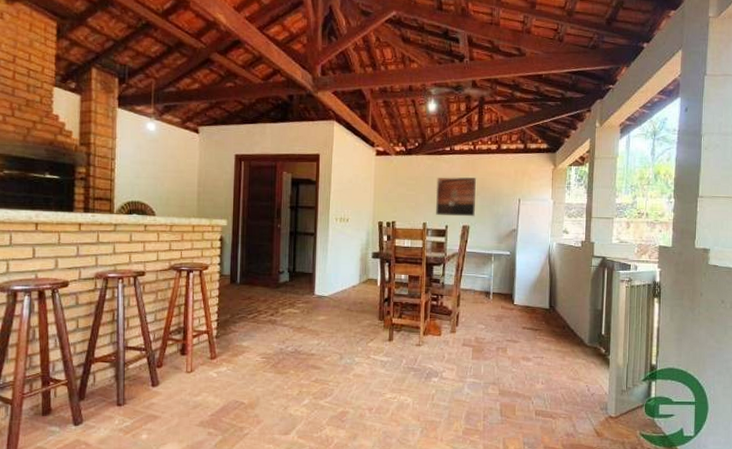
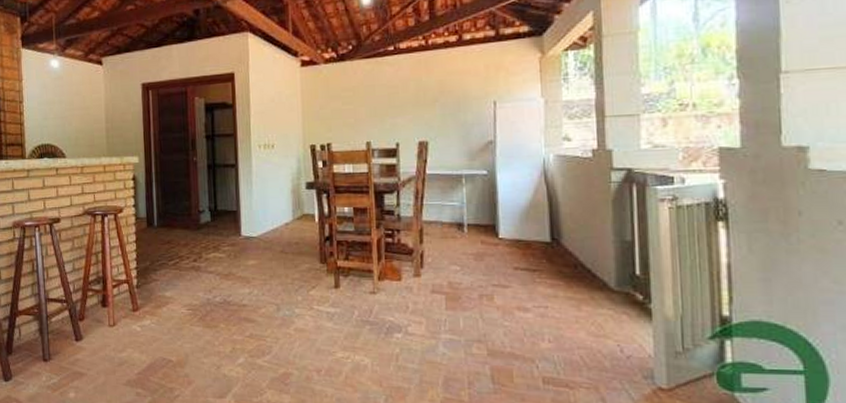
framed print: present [435,177,477,217] -> none [379,80,435,132]

